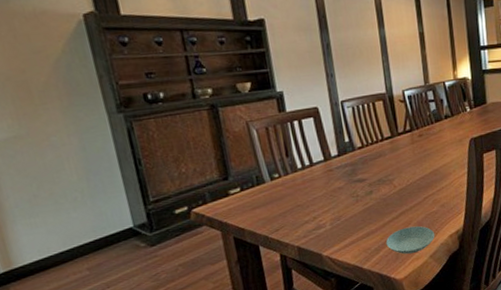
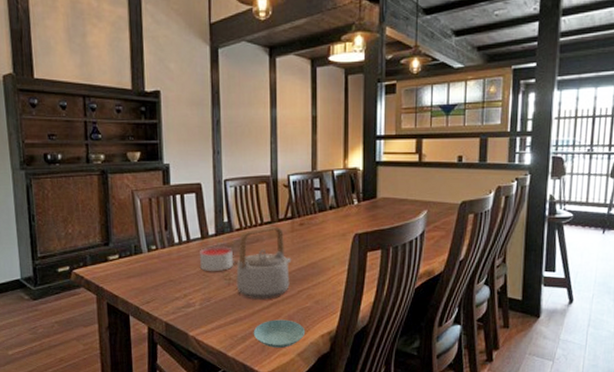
candle: none [324,164,360,192] -> present [200,245,234,271]
teapot: none [362,140,416,212] -> present [236,226,292,300]

